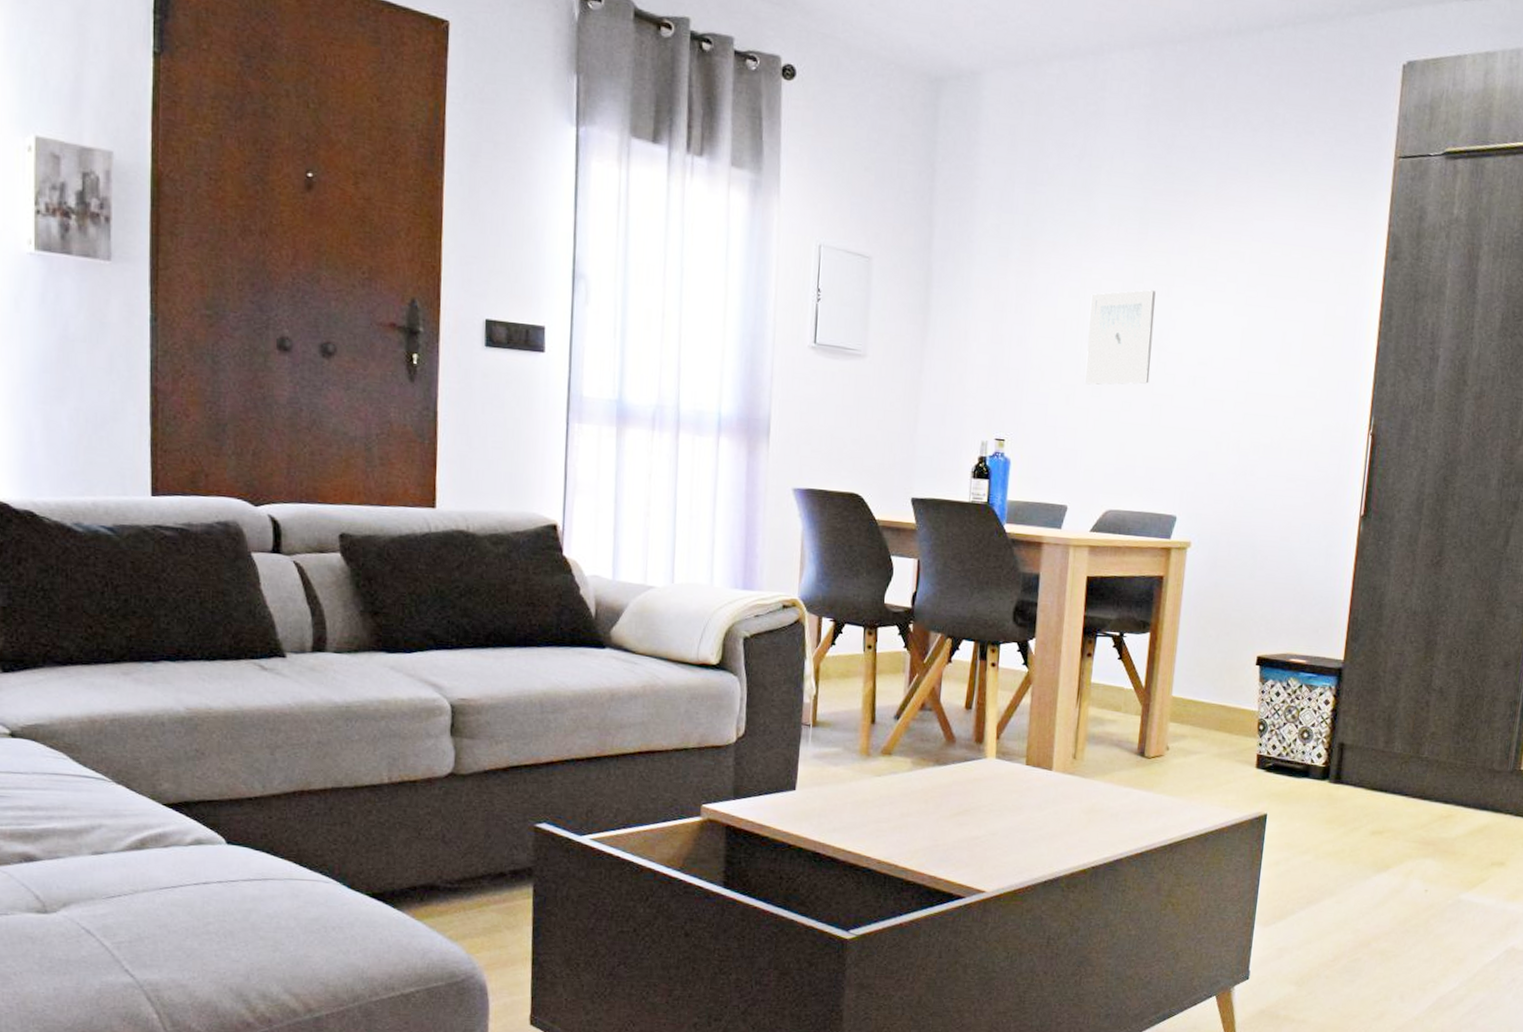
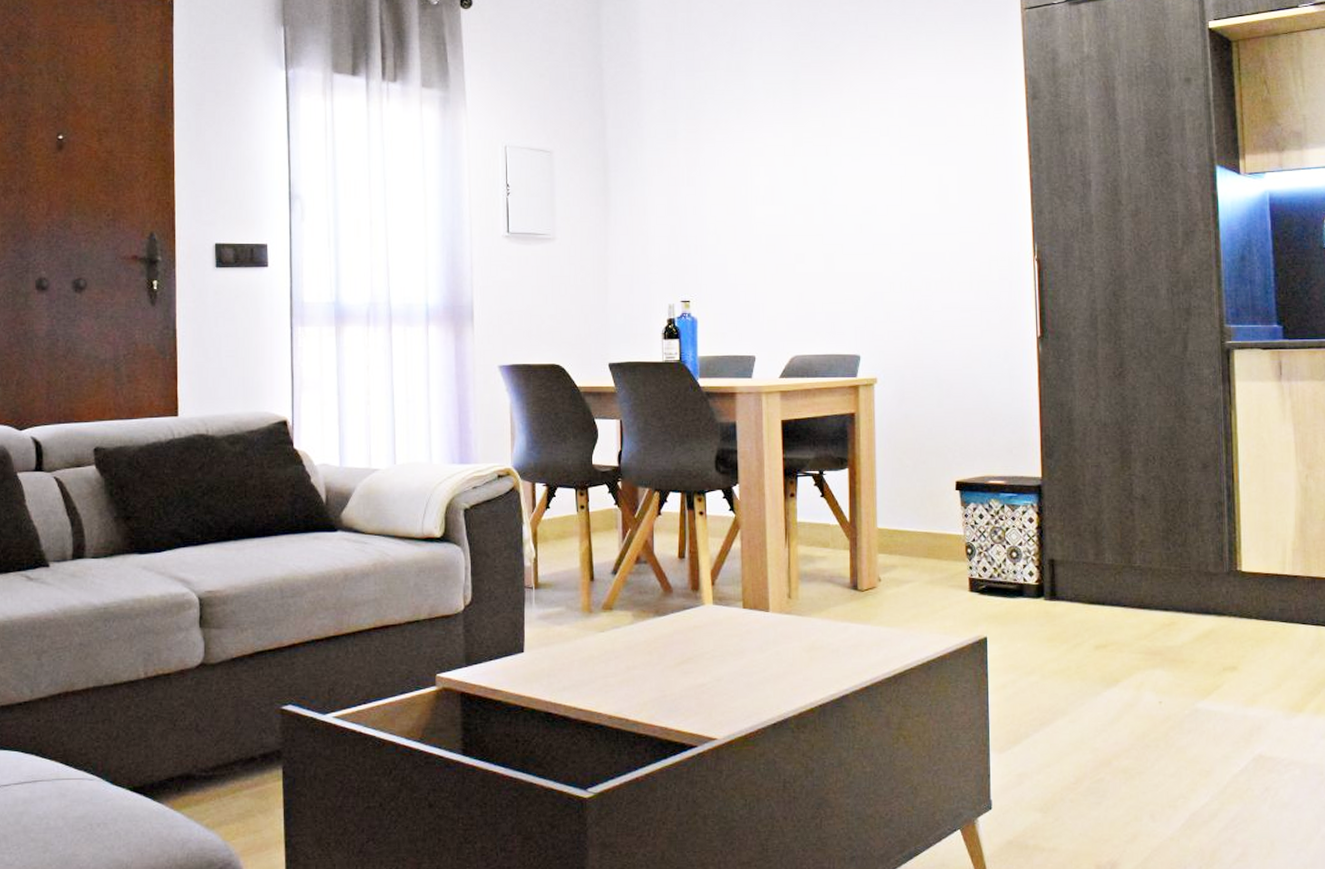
wall art: present [1084,290,1156,385] -> none [756,152,819,243]

